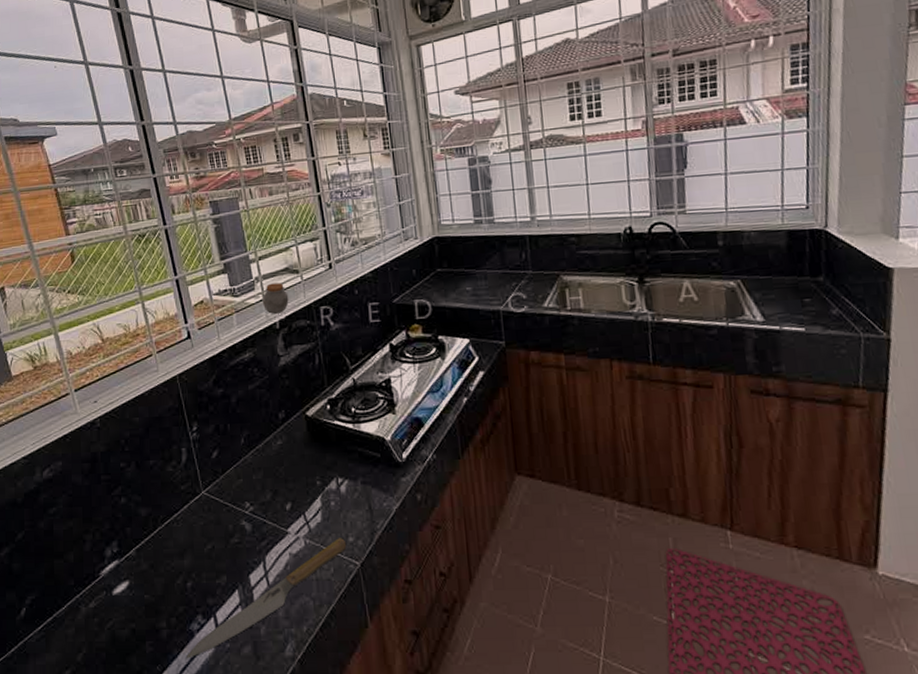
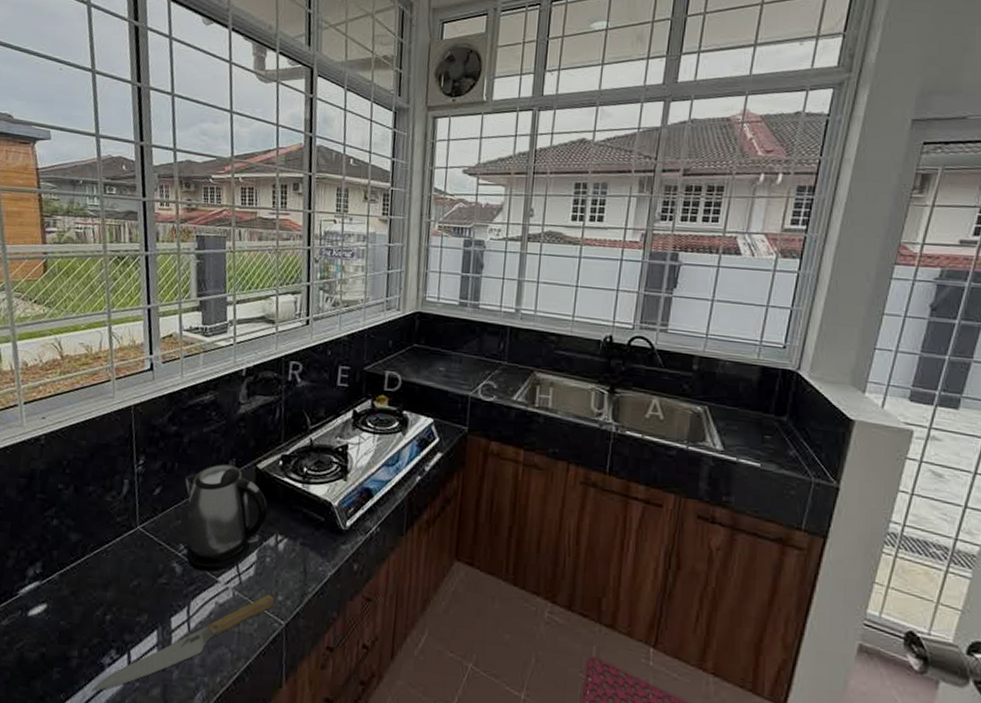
kettle: none [239,417,324,525] -> present [185,464,268,573]
jar: present [262,282,289,315] -> none [232,329,260,362]

